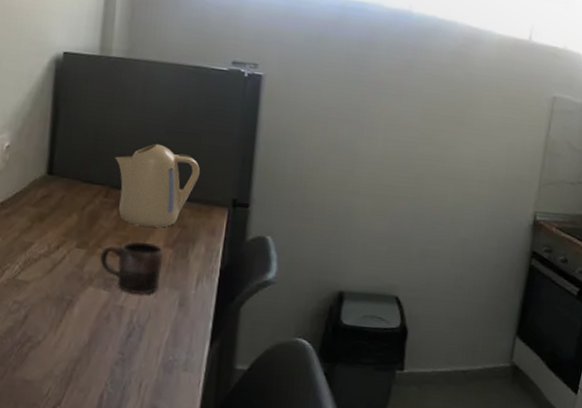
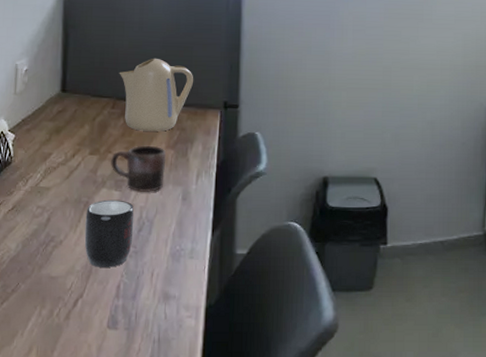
mug: none [65,299,124,375] -> present [84,199,134,267]

